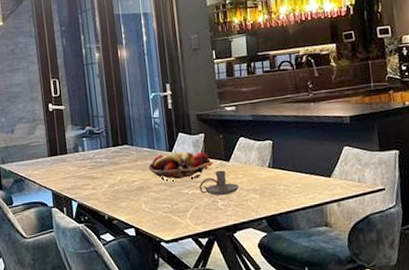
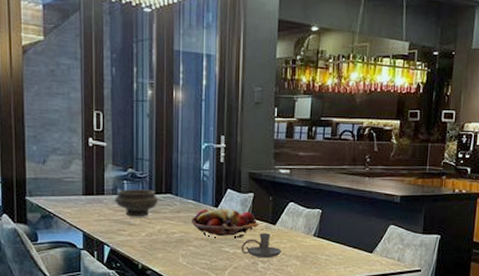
bowl: none [76,143,117,171] -> present [114,189,159,217]

